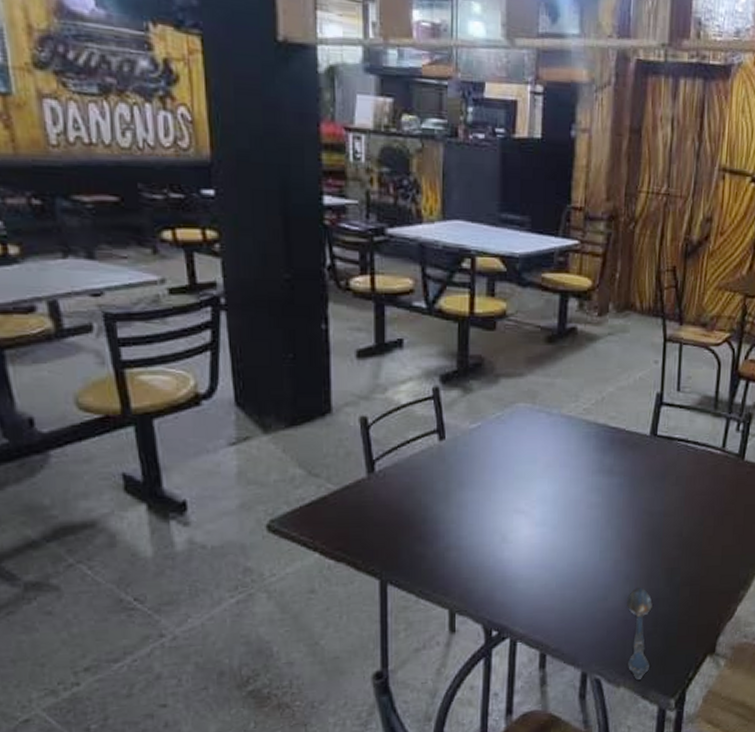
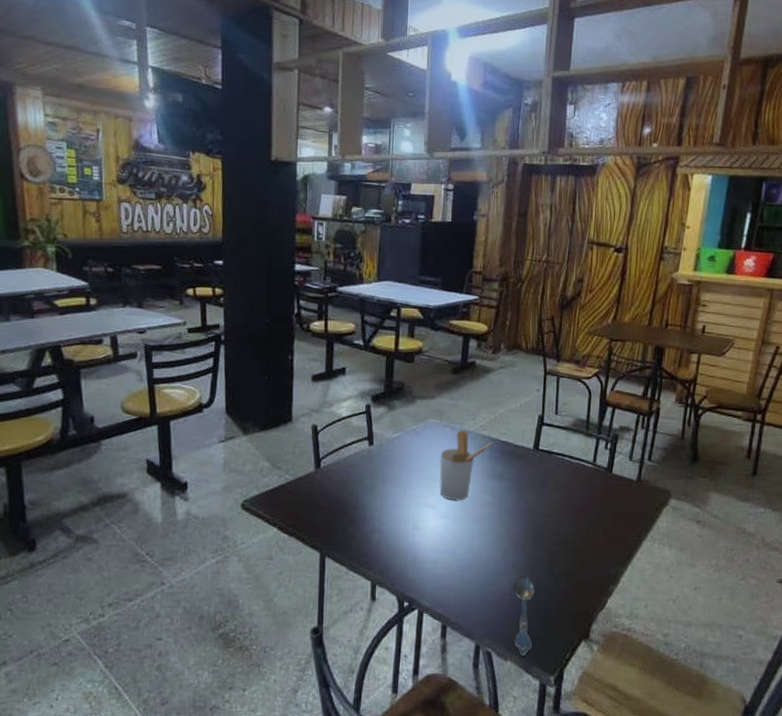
utensil holder: none [533,416,600,504] -> present [439,430,493,501]

